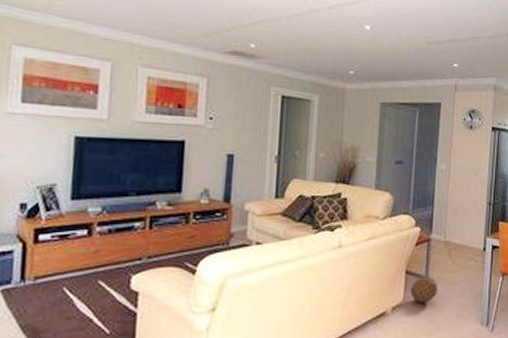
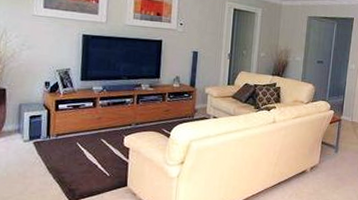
decorative ball: present [410,277,439,303] -> none [324,146,345,165]

